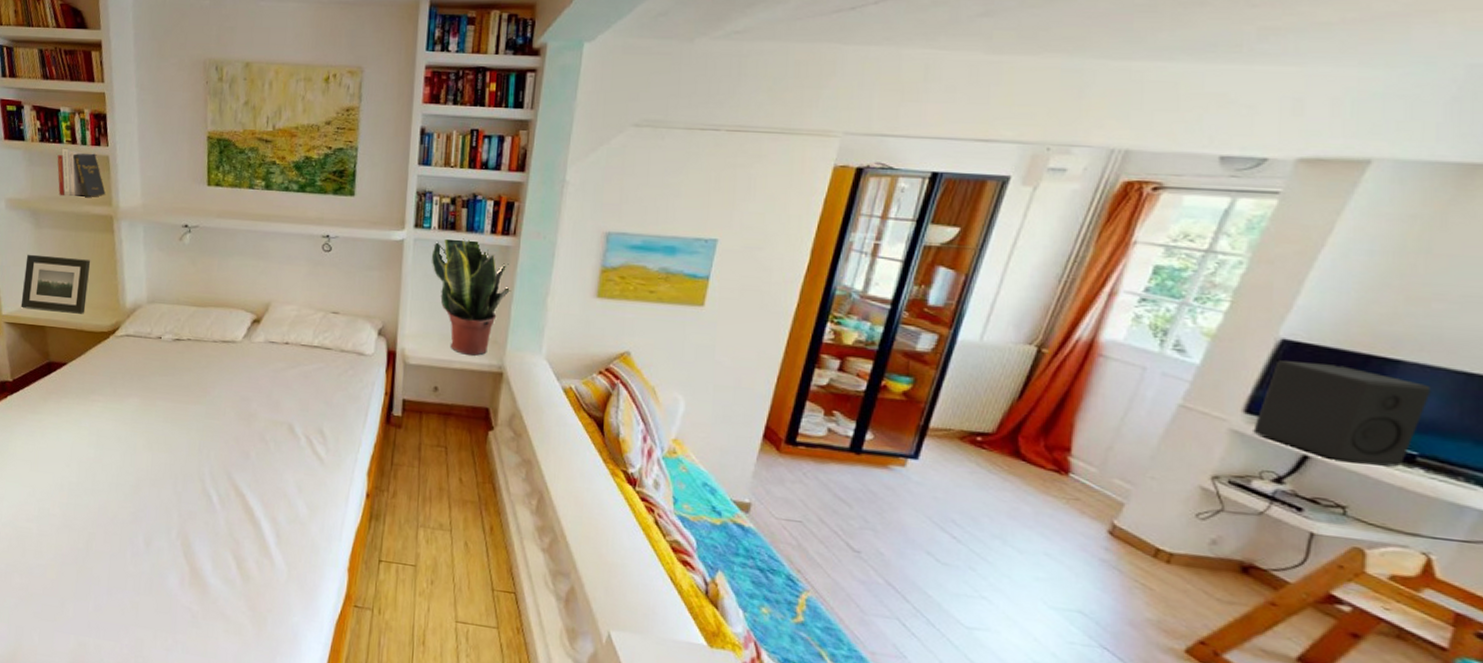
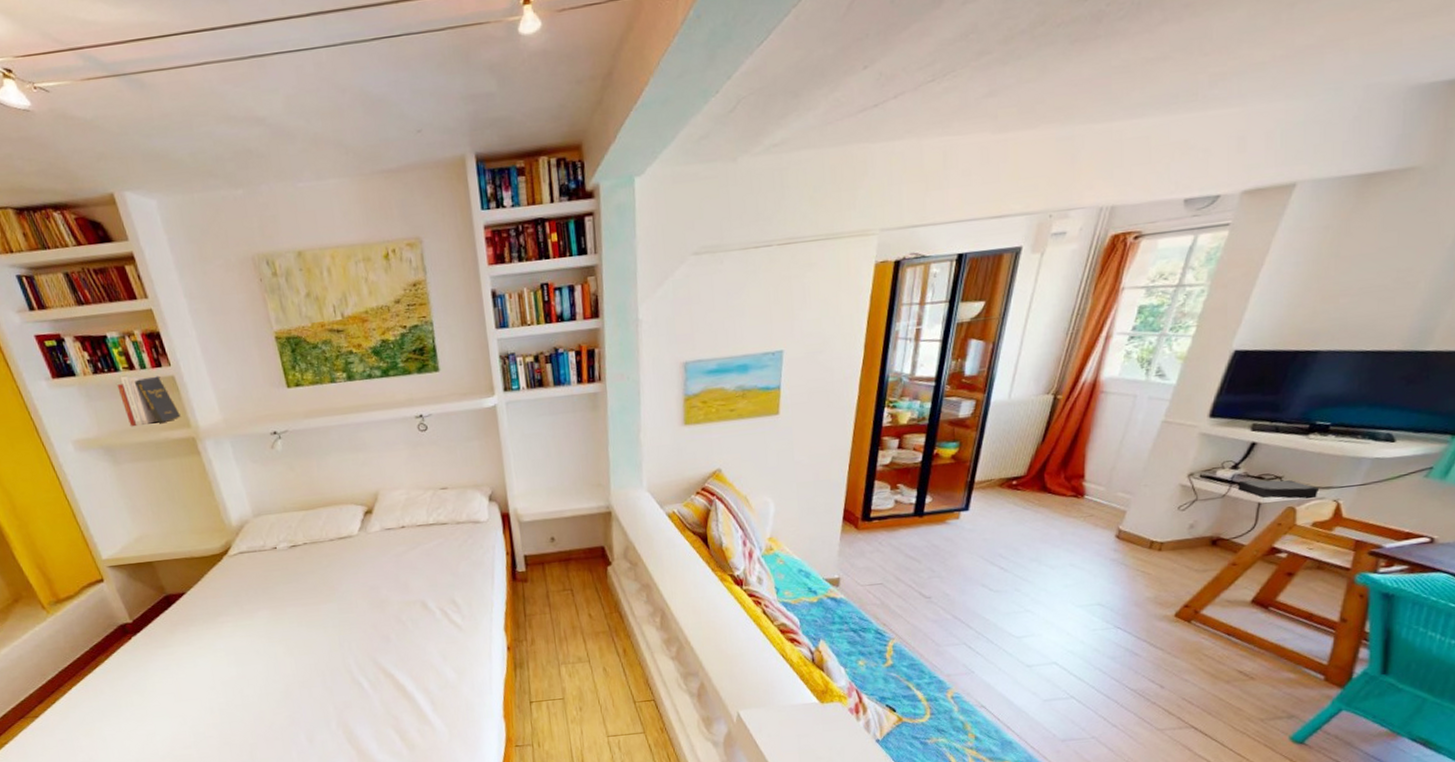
picture frame: present [21,254,90,314] -> none [112,486,190,548]
potted plant: present [432,238,510,356] -> none [526,393,605,503]
speaker: present [1253,360,1431,467] -> none [1216,363,1340,443]
game console: none [1282,499,1399,543] -> present [1238,480,1318,499]

